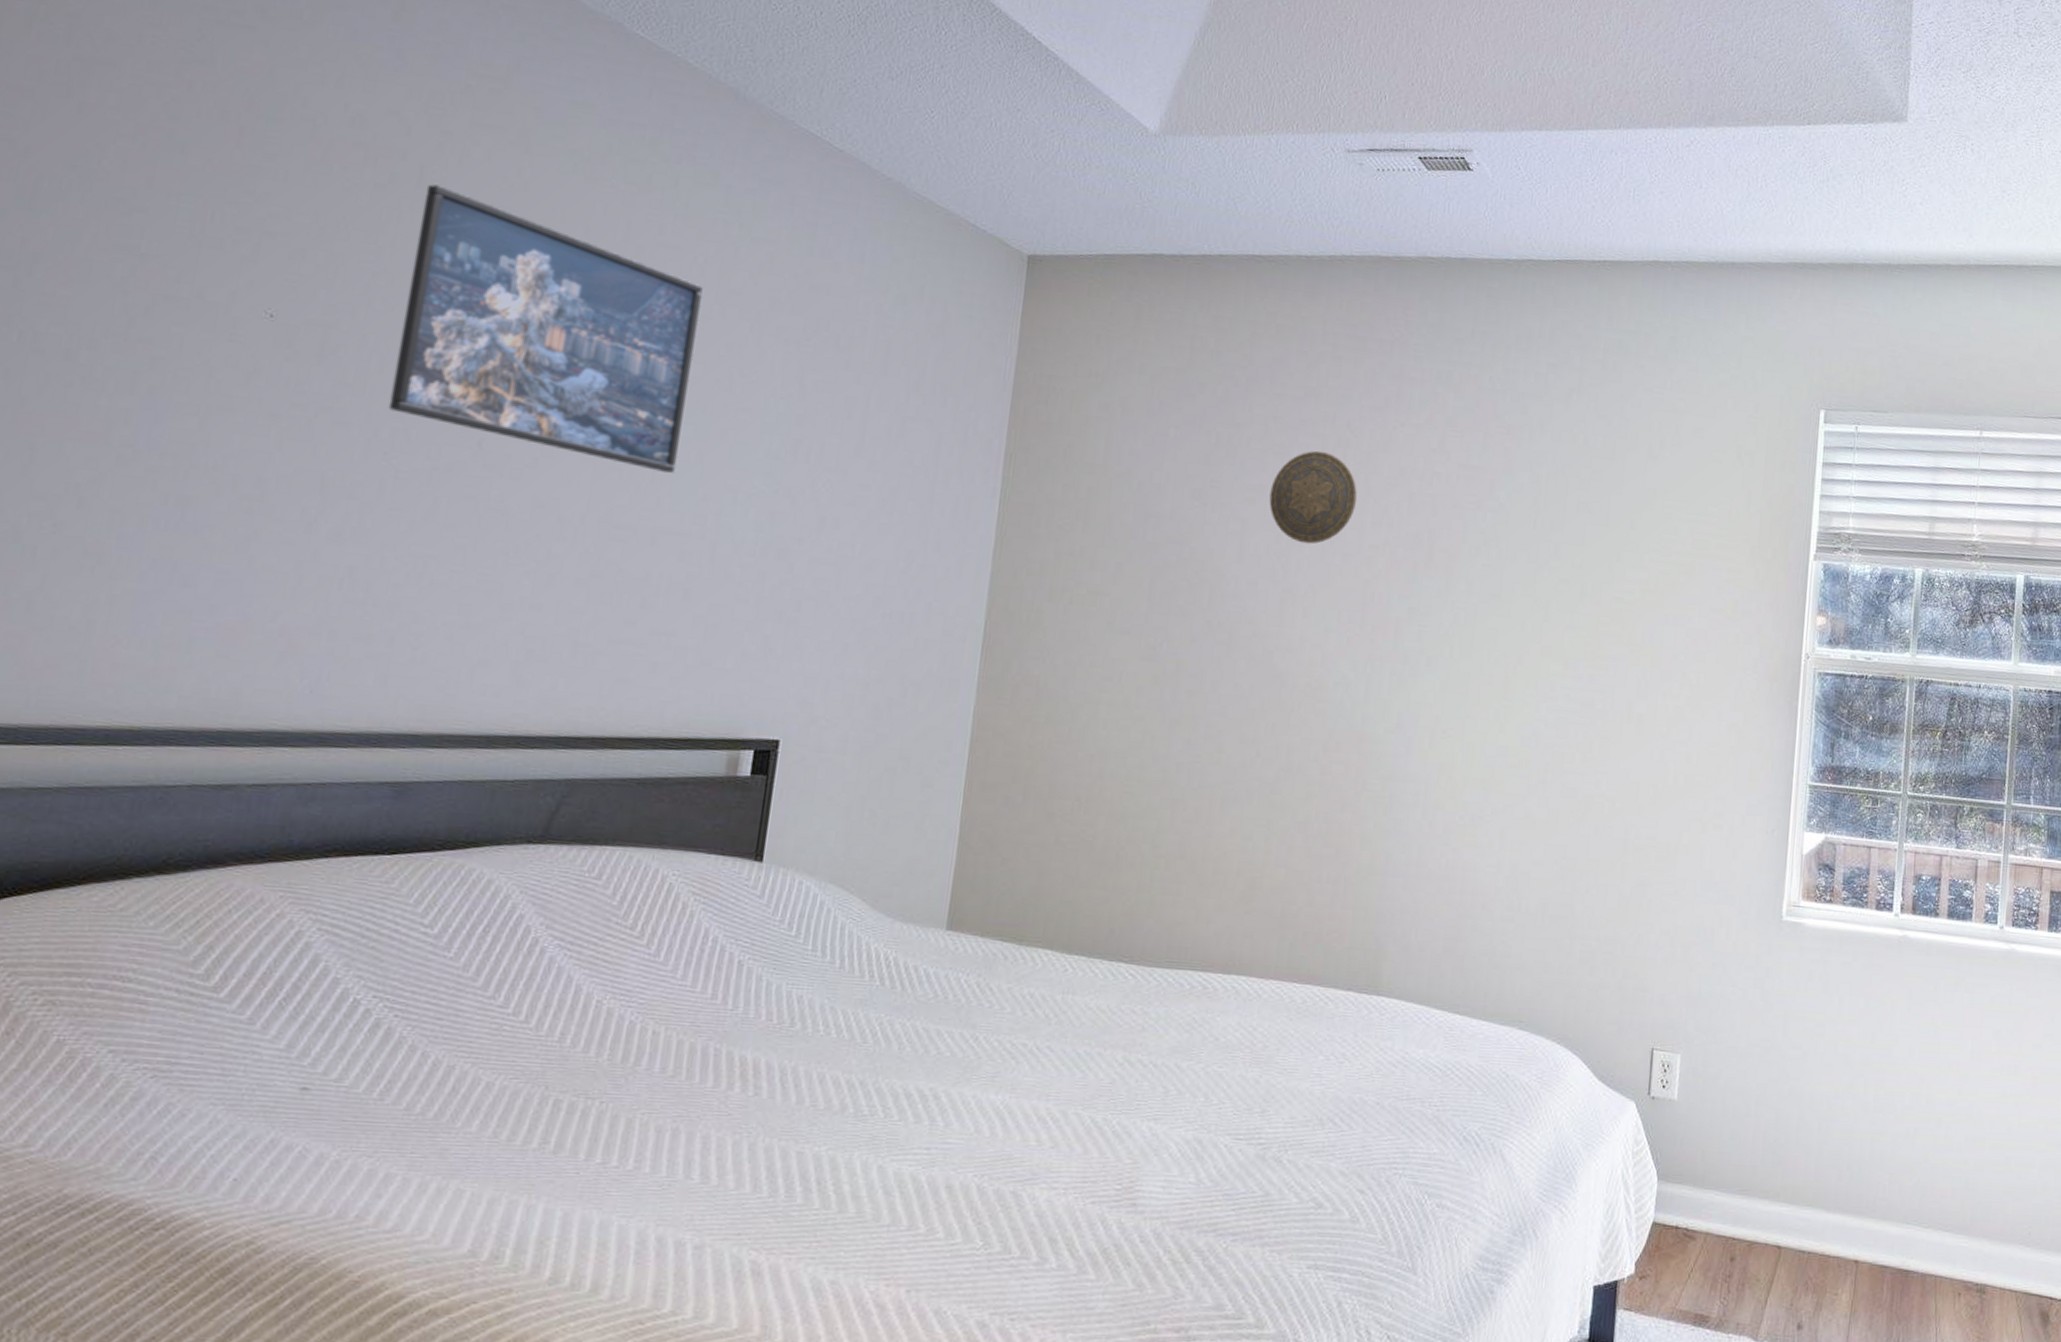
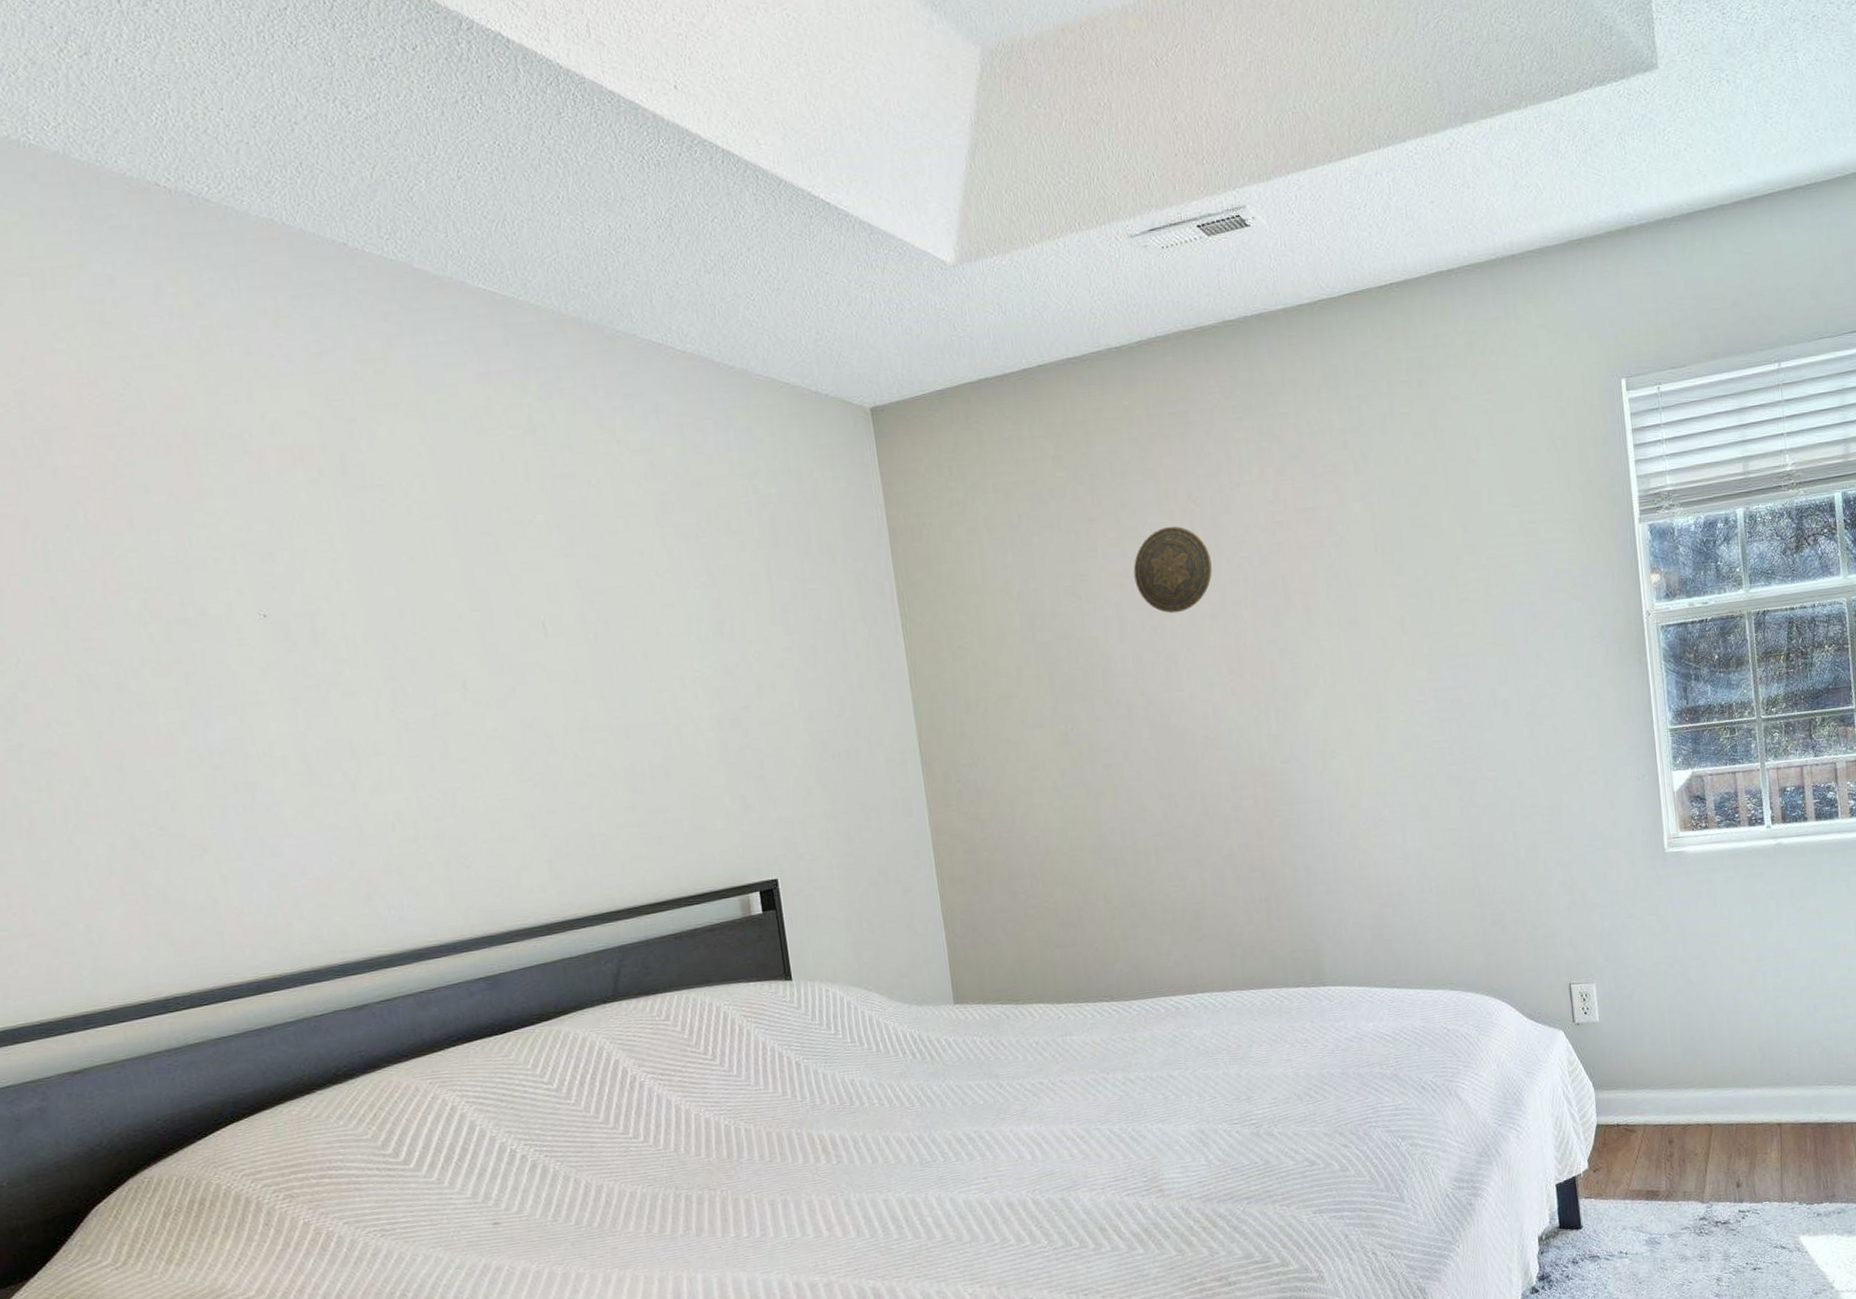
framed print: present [388,184,703,473] -> none [350,468,627,676]

